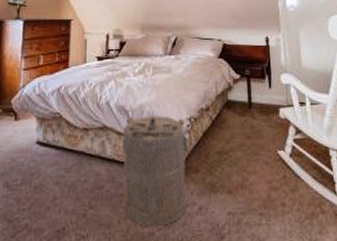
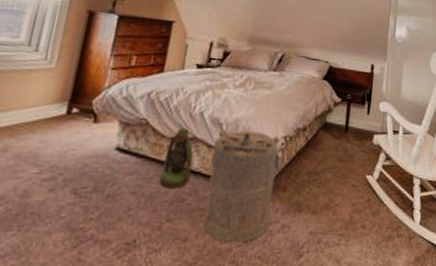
lantern: none [78,118,107,177] -> present [159,127,193,188]

